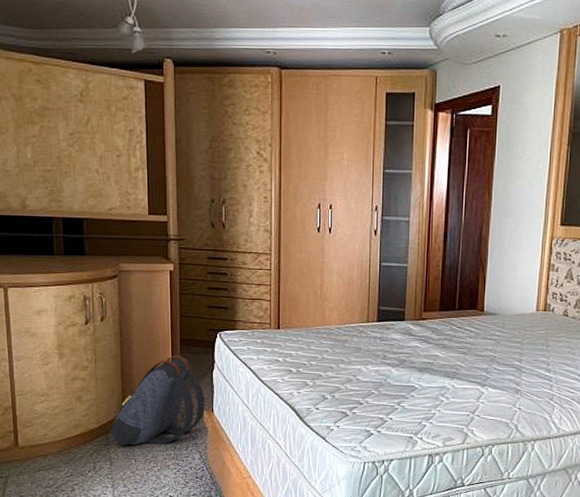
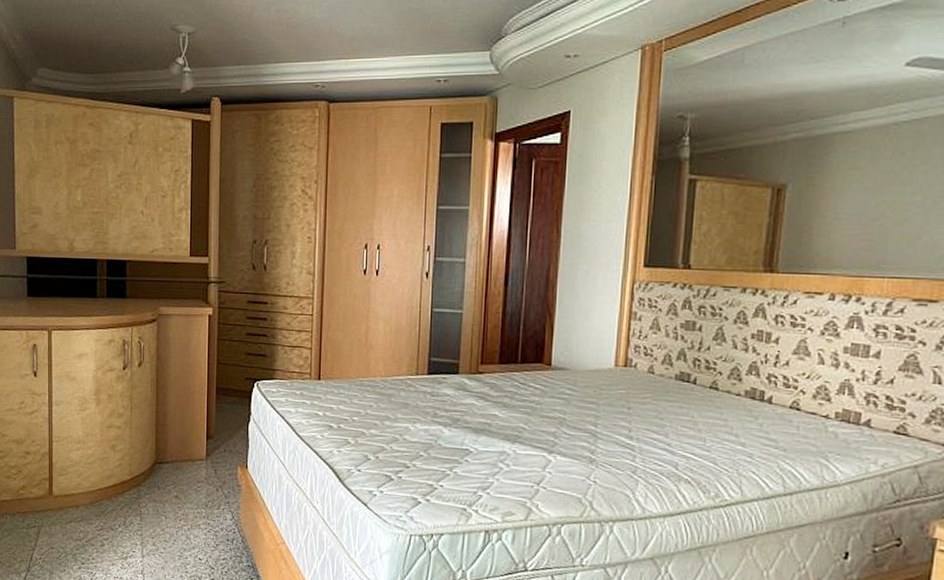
backpack: present [111,354,205,446] -> none [143,404,239,501]

